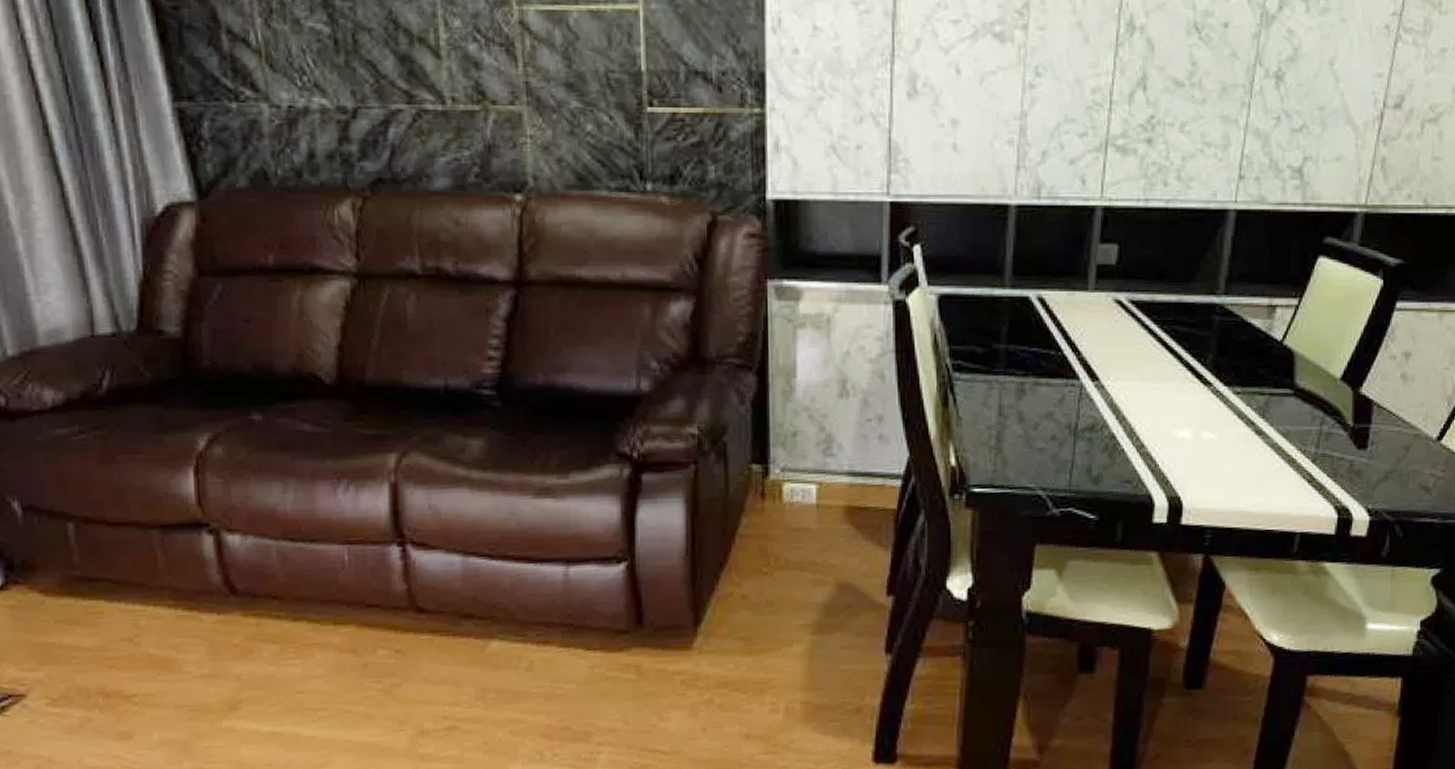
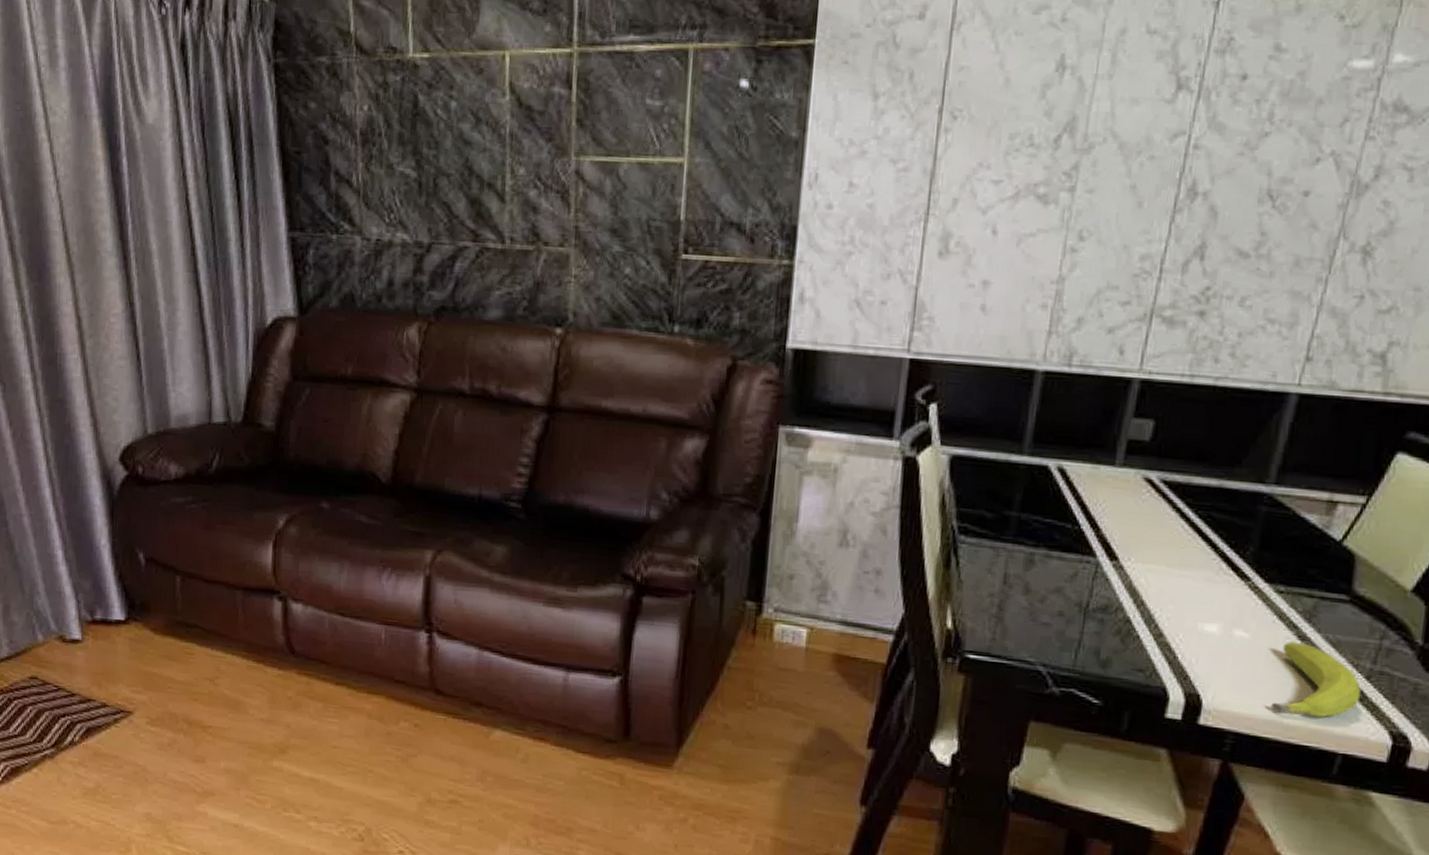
fruit: none [1239,437,1309,504] -> present [1270,641,1361,718]

